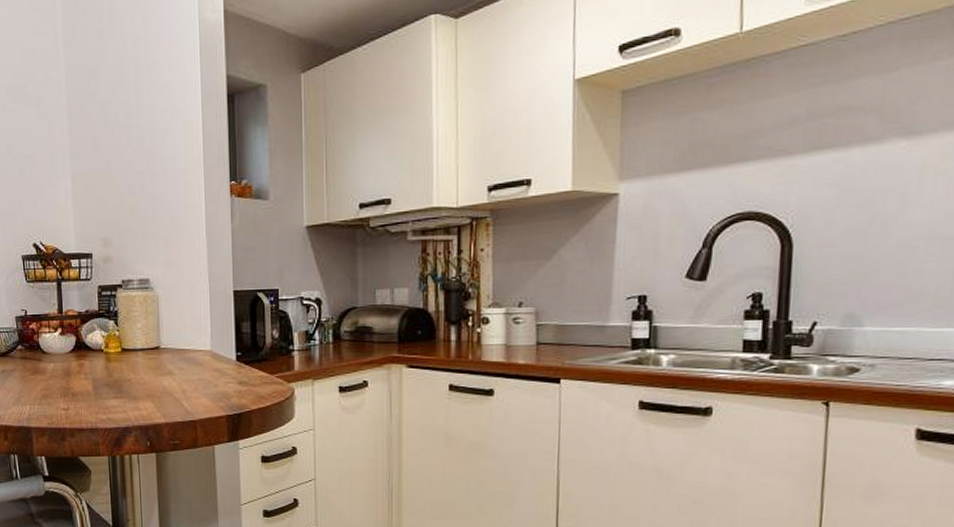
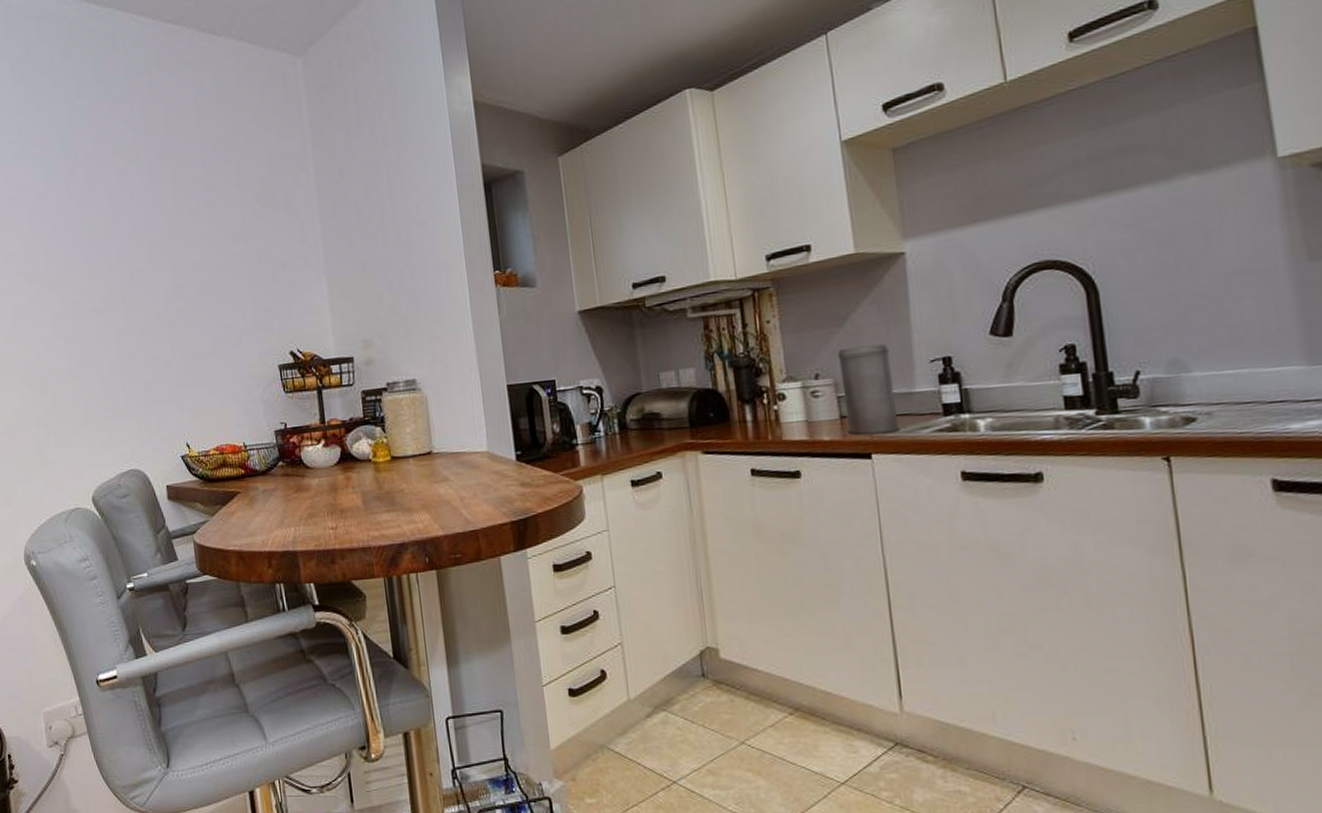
canister: none [541,279,591,362] -> present [837,344,899,436]

